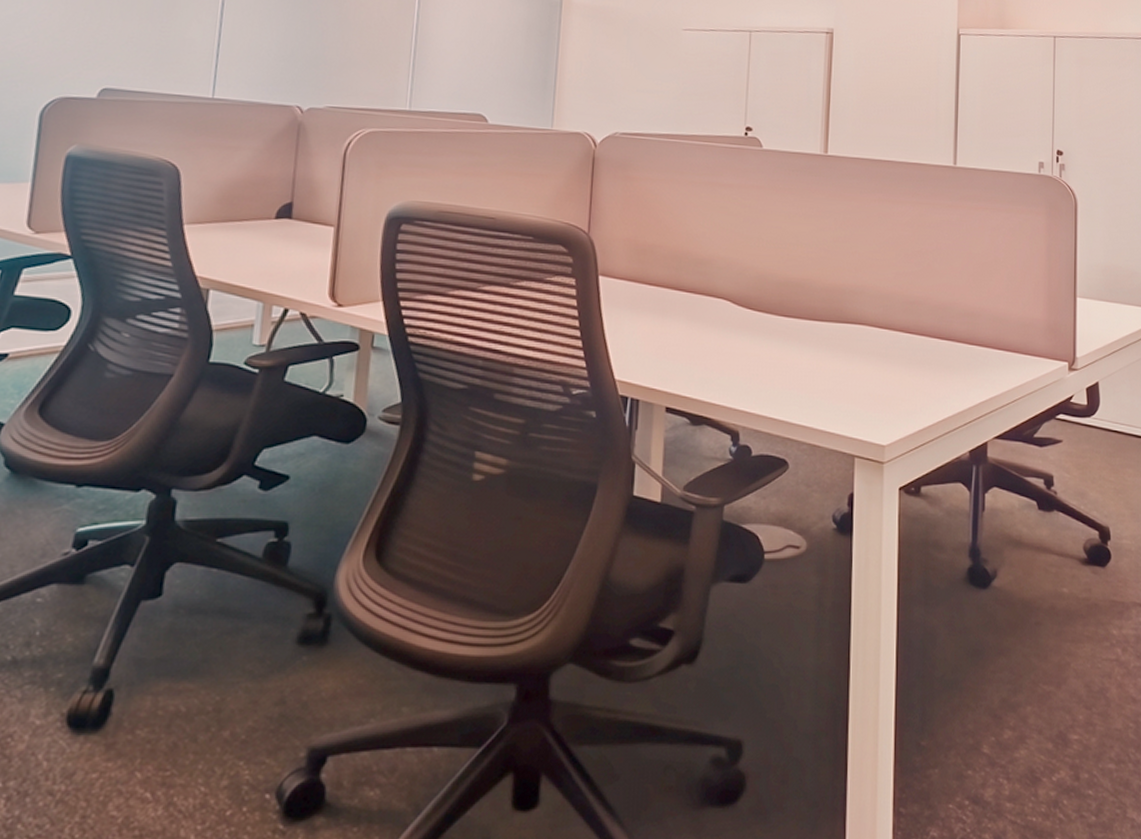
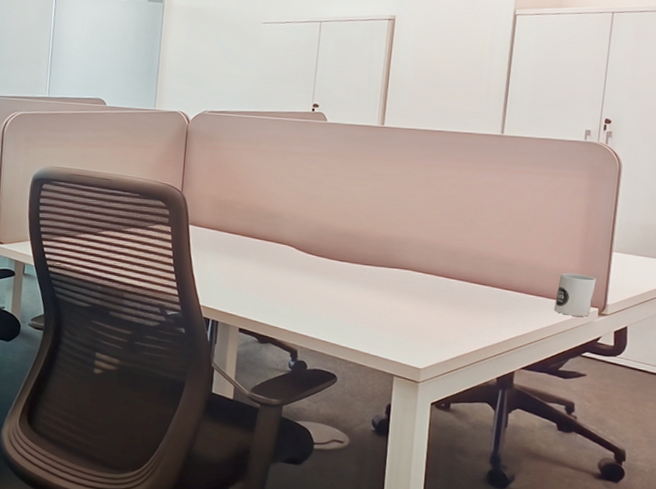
mug: none [1023,322,1063,373] -> present [554,273,597,317]

